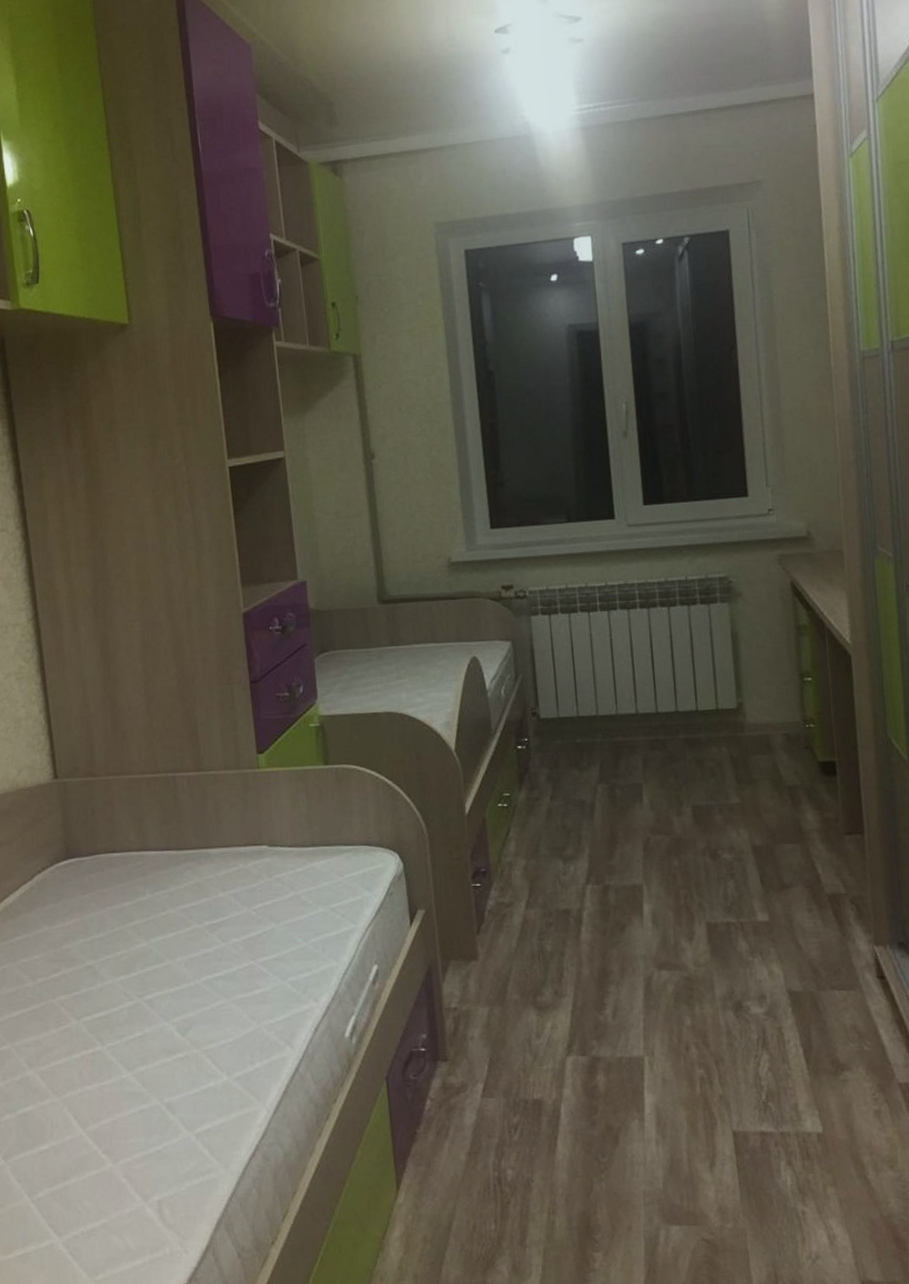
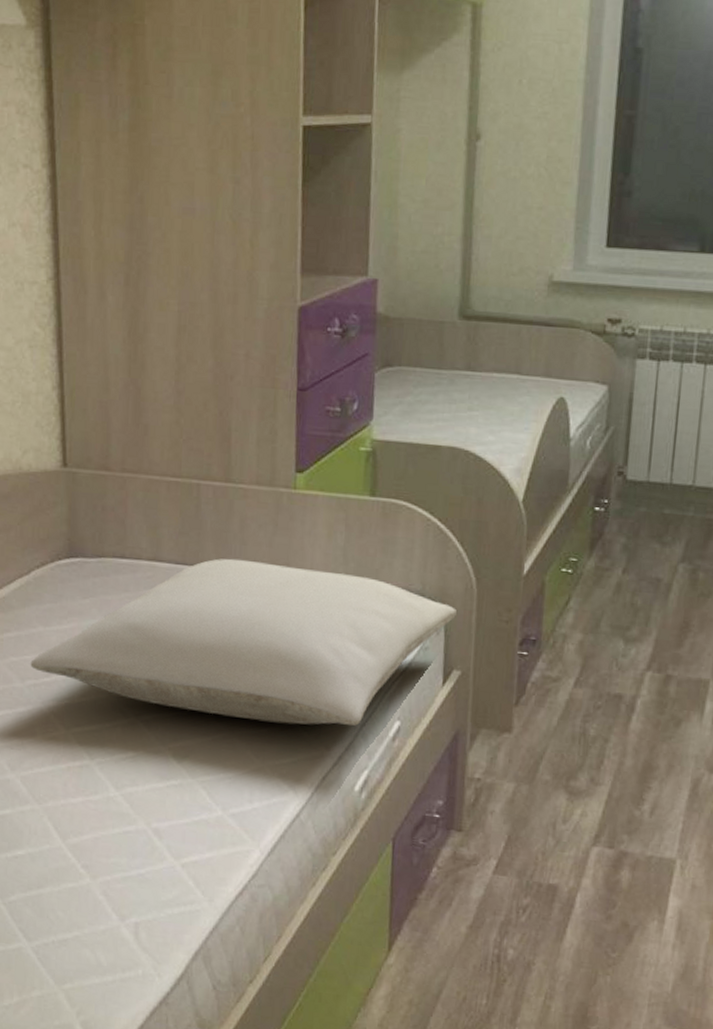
pillow: none [40,837,413,985] -> present [30,558,457,726]

